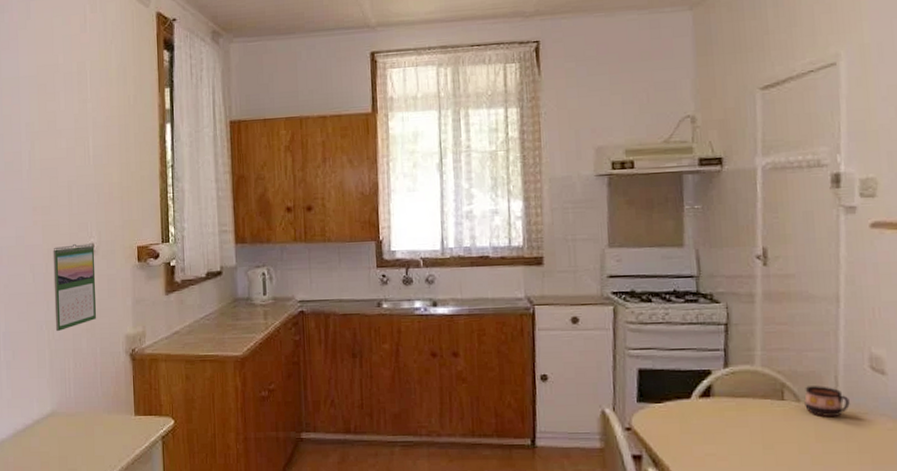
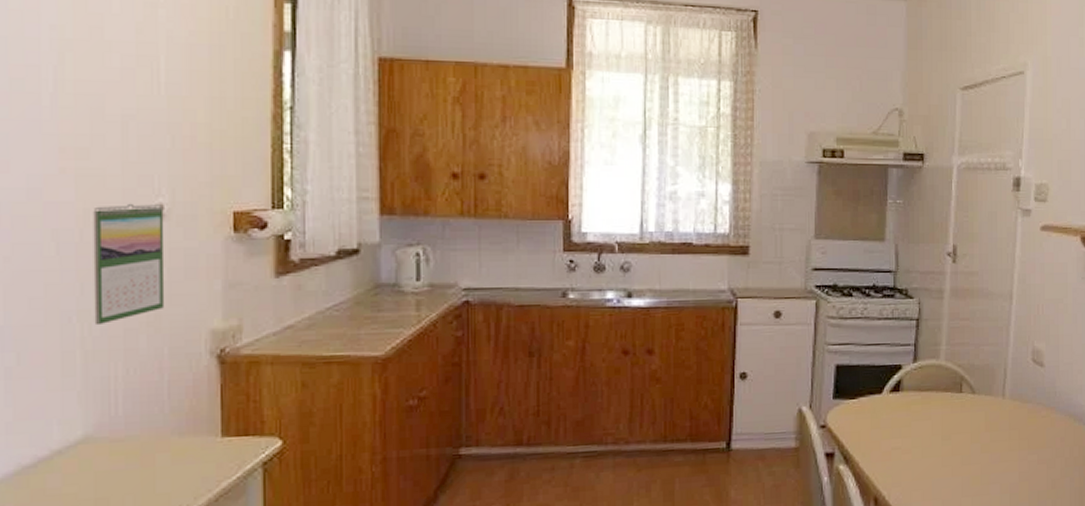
cup: present [804,386,850,418] -> none [979,378,1014,408]

